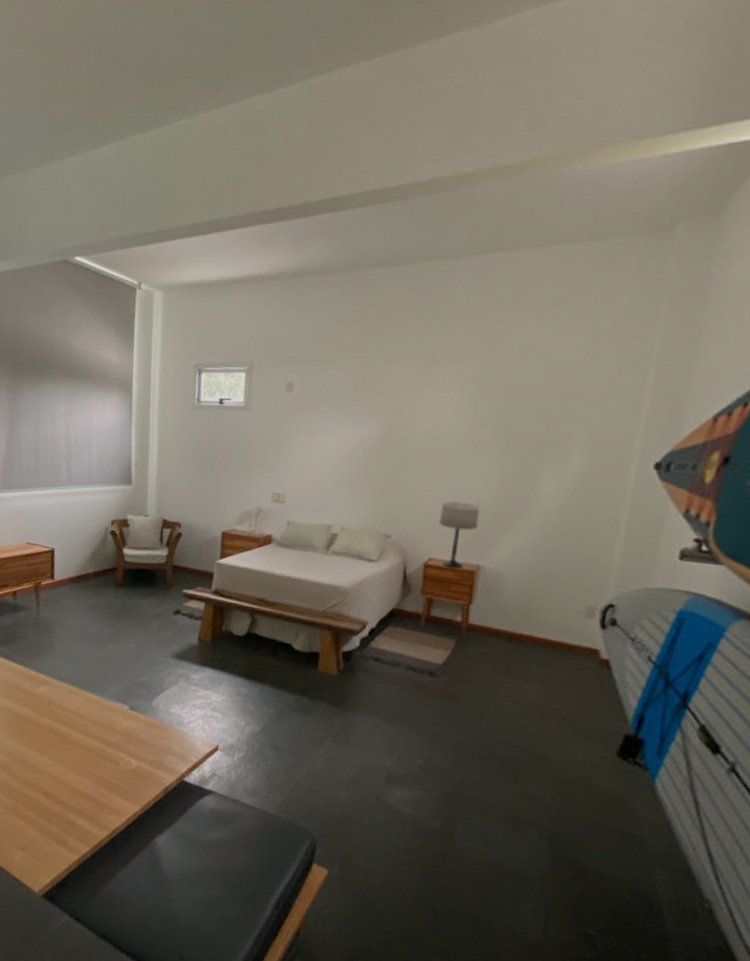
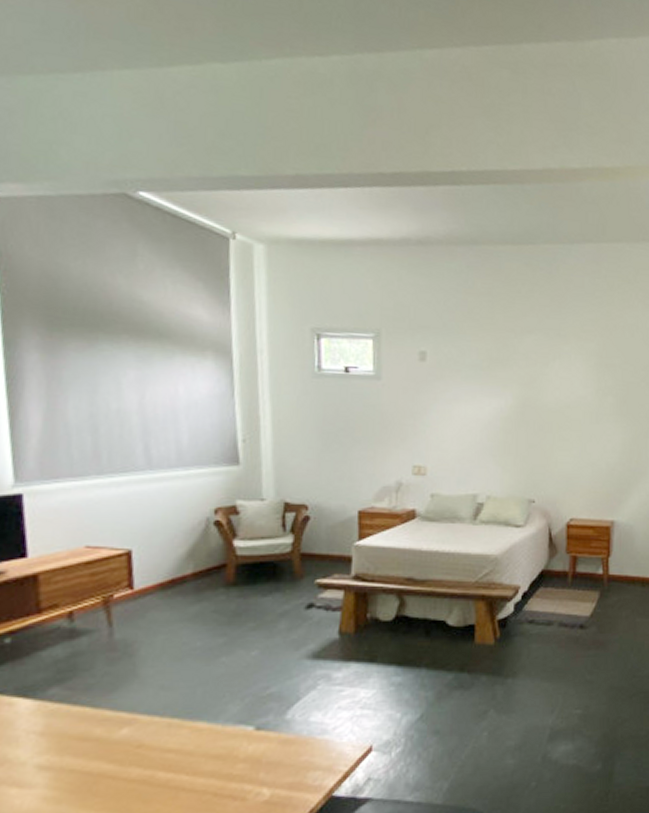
table lamp: present [438,502,481,570] -> none [576,465,610,526]

